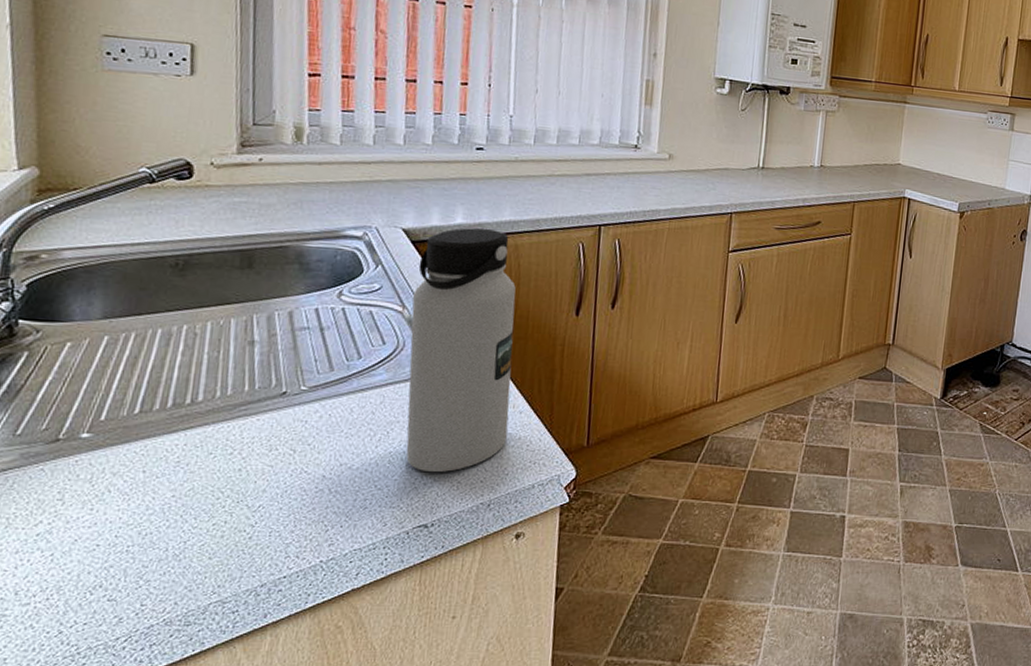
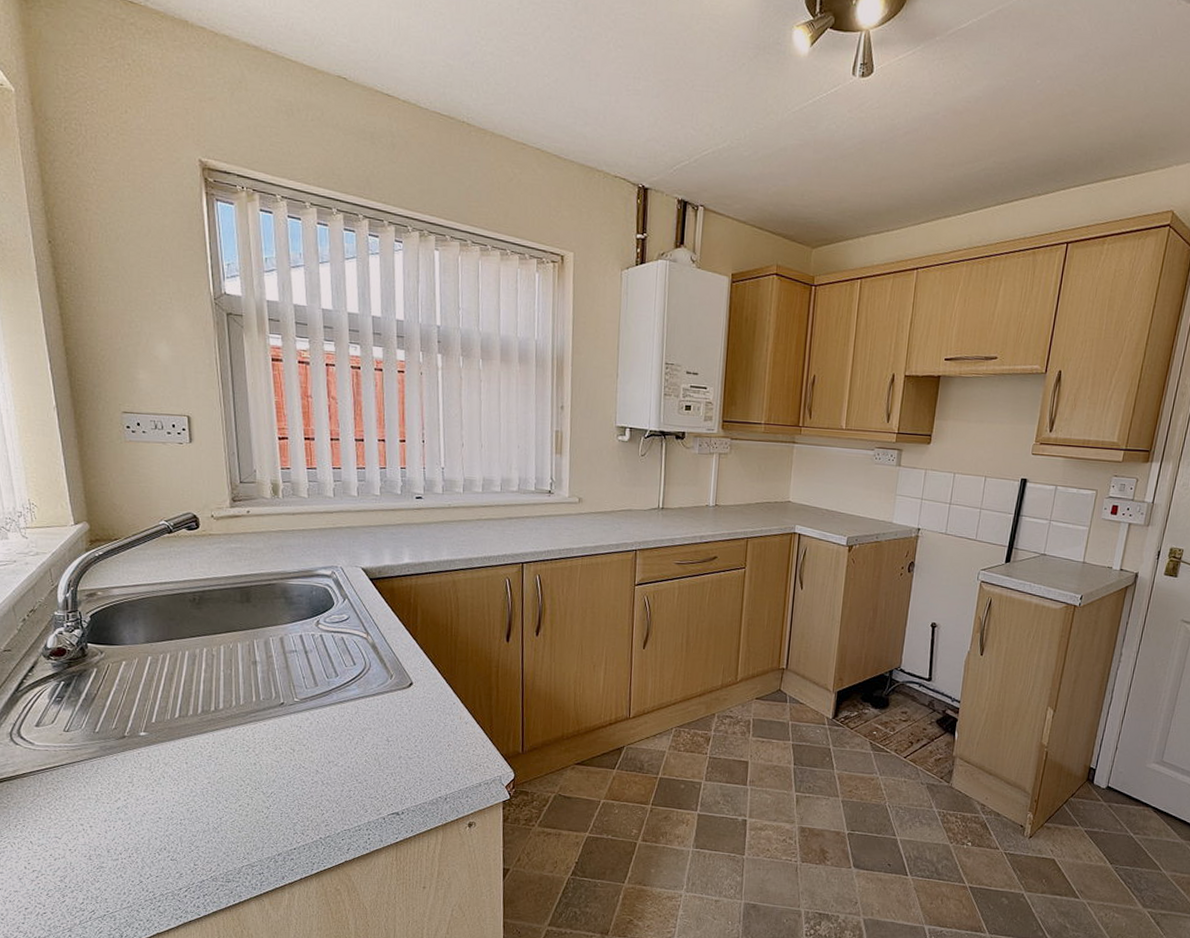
water bottle: present [406,228,516,473] -> none [373,566,457,771]

